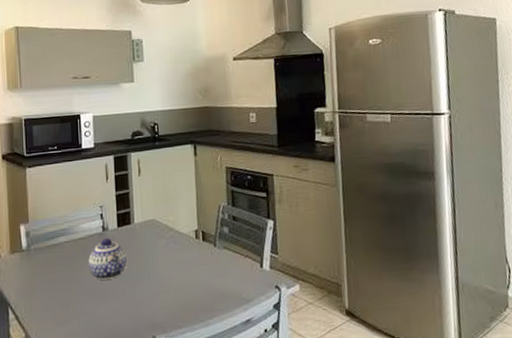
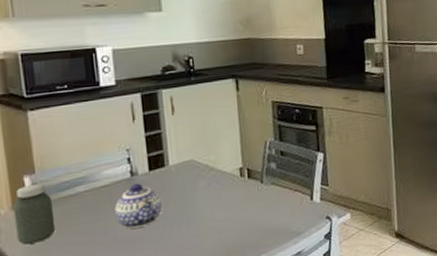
jar: none [11,231,42,286] -> present [13,183,56,245]

